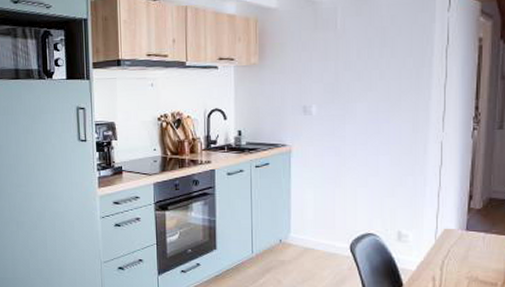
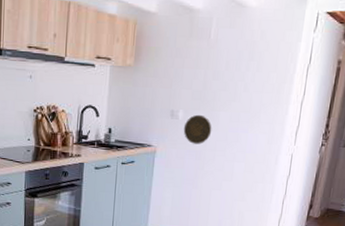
decorative plate: none [318,108,350,140] -> present [183,114,212,144]

